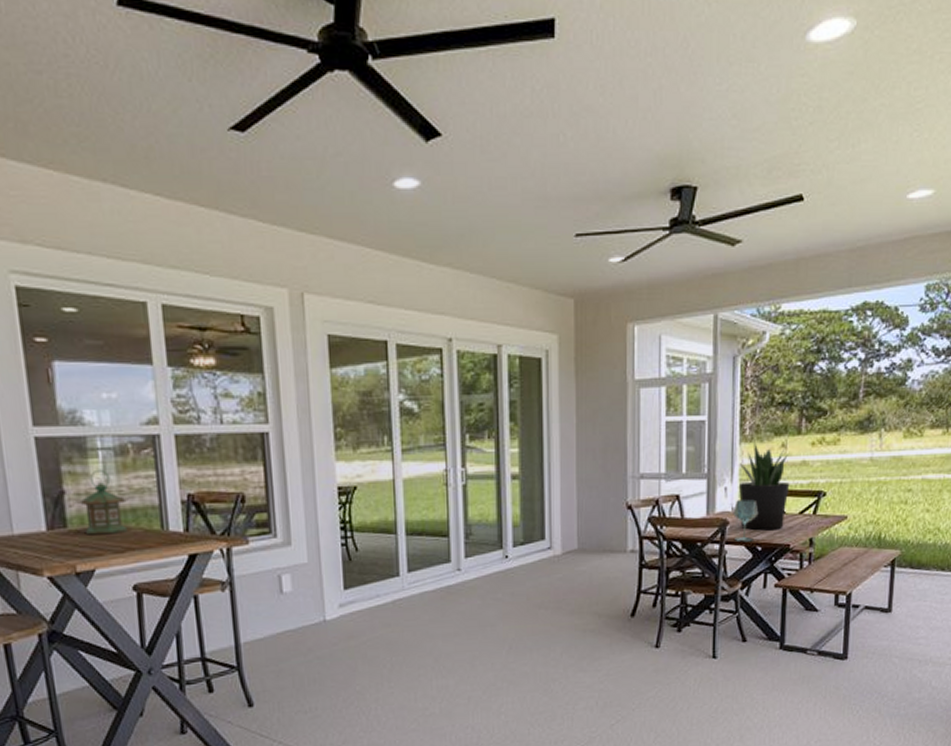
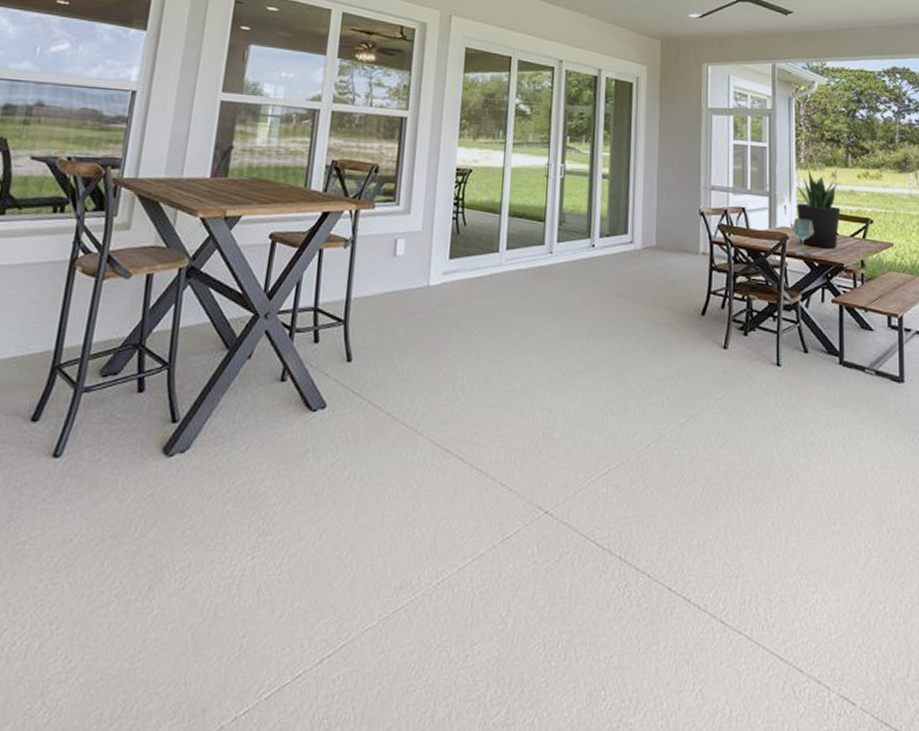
lantern: present [76,469,129,537] -> none [240,131,283,188]

